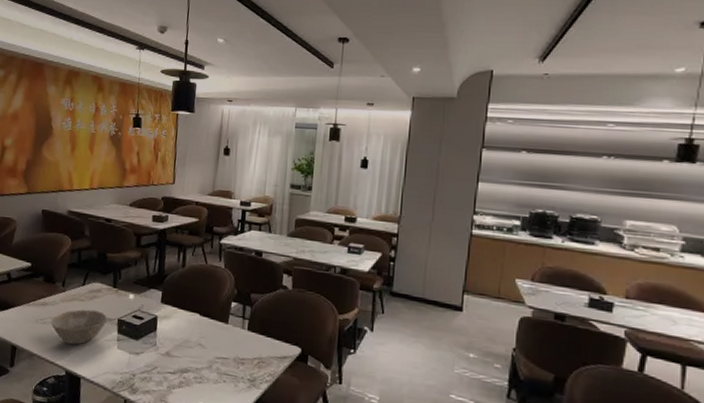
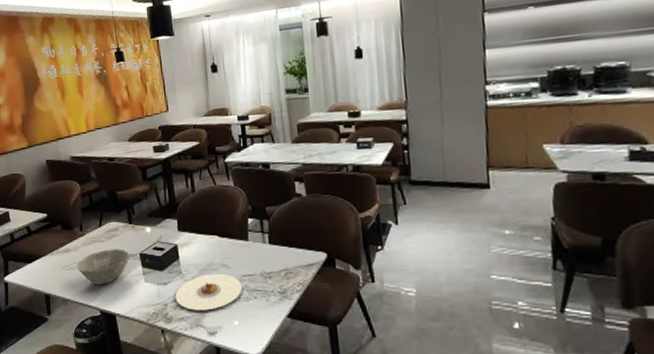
plate: none [144,350,214,387] -> present [175,273,242,311]

